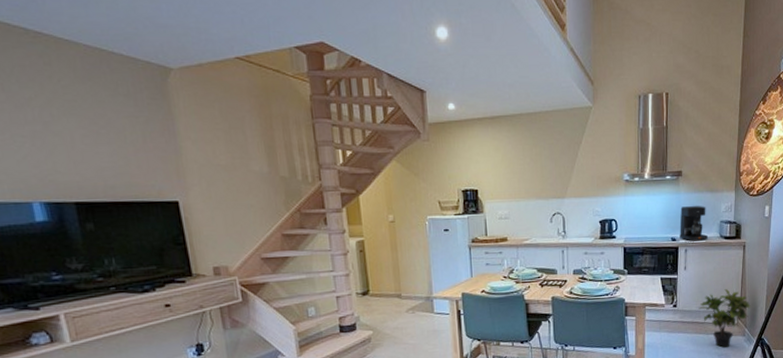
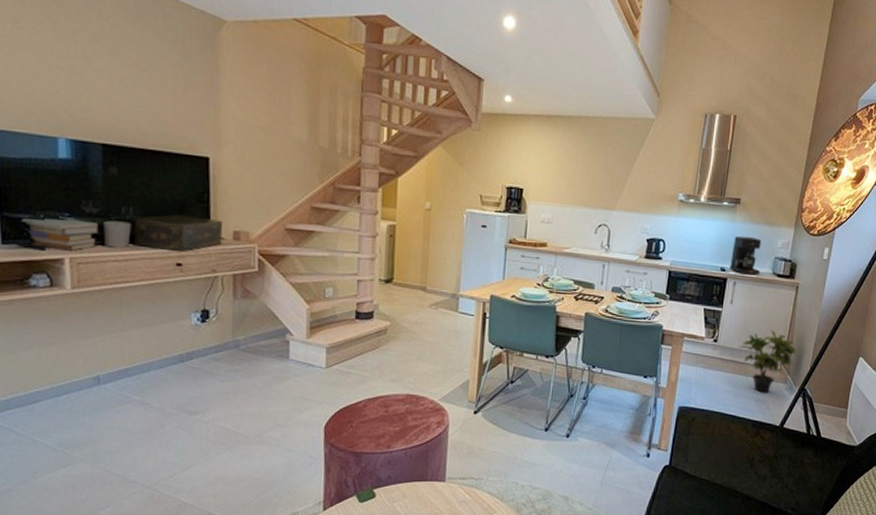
books: none [11,276,87,308] -> present [21,215,98,251]
candle holder: none [90,272,118,299] -> present [103,220,132,249]
decorative box: none [119,258,204,294] -> present [135,214,224,253]

